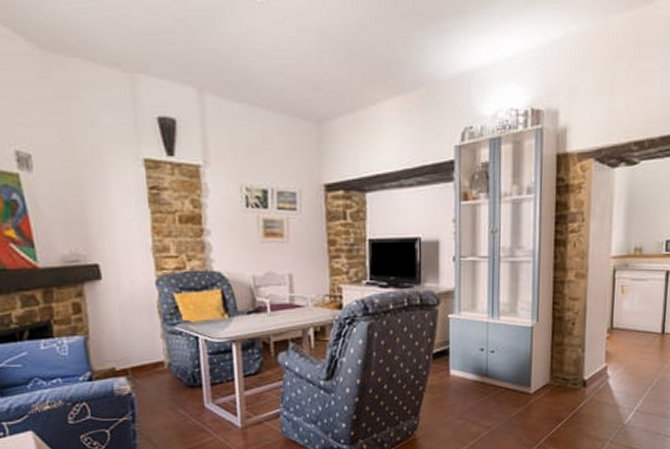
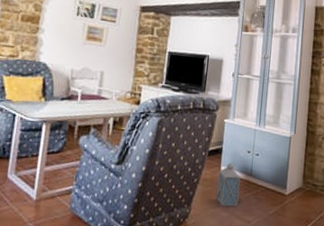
lantern: none [447,363,474,414] -> present [216,162,240,207]

